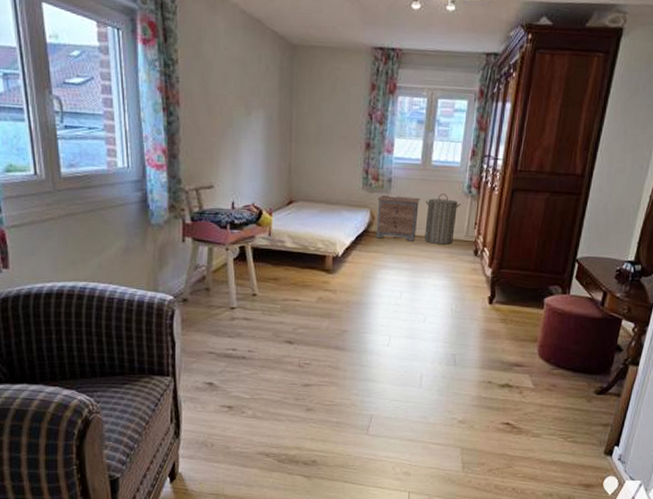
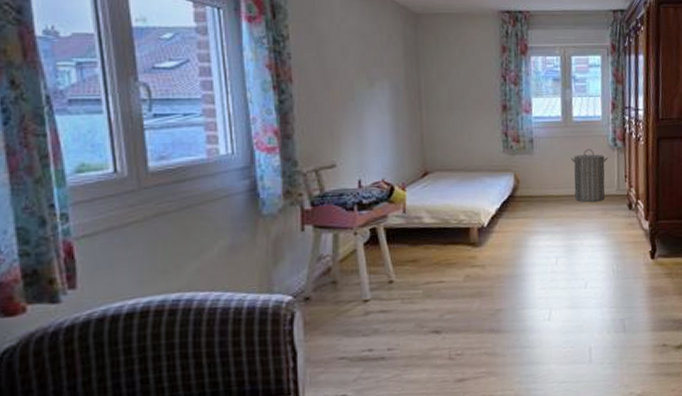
nightstand: present [376,195,420,242] -> none [520,155,566,203]

